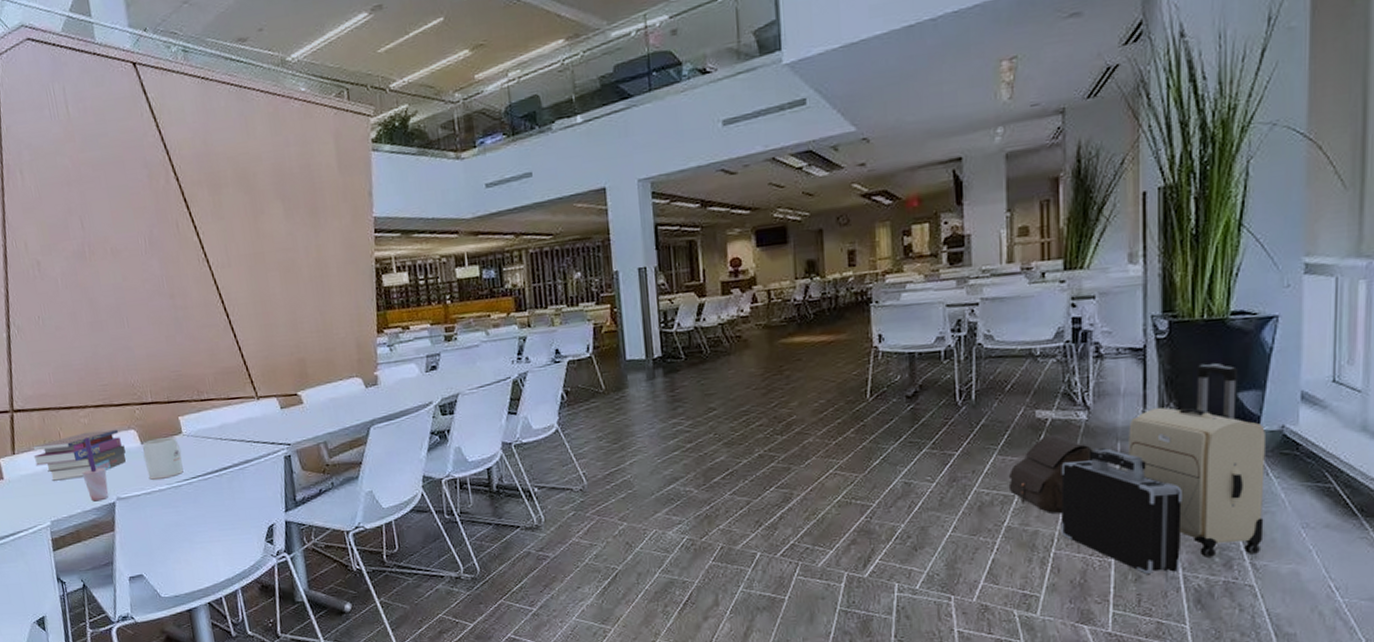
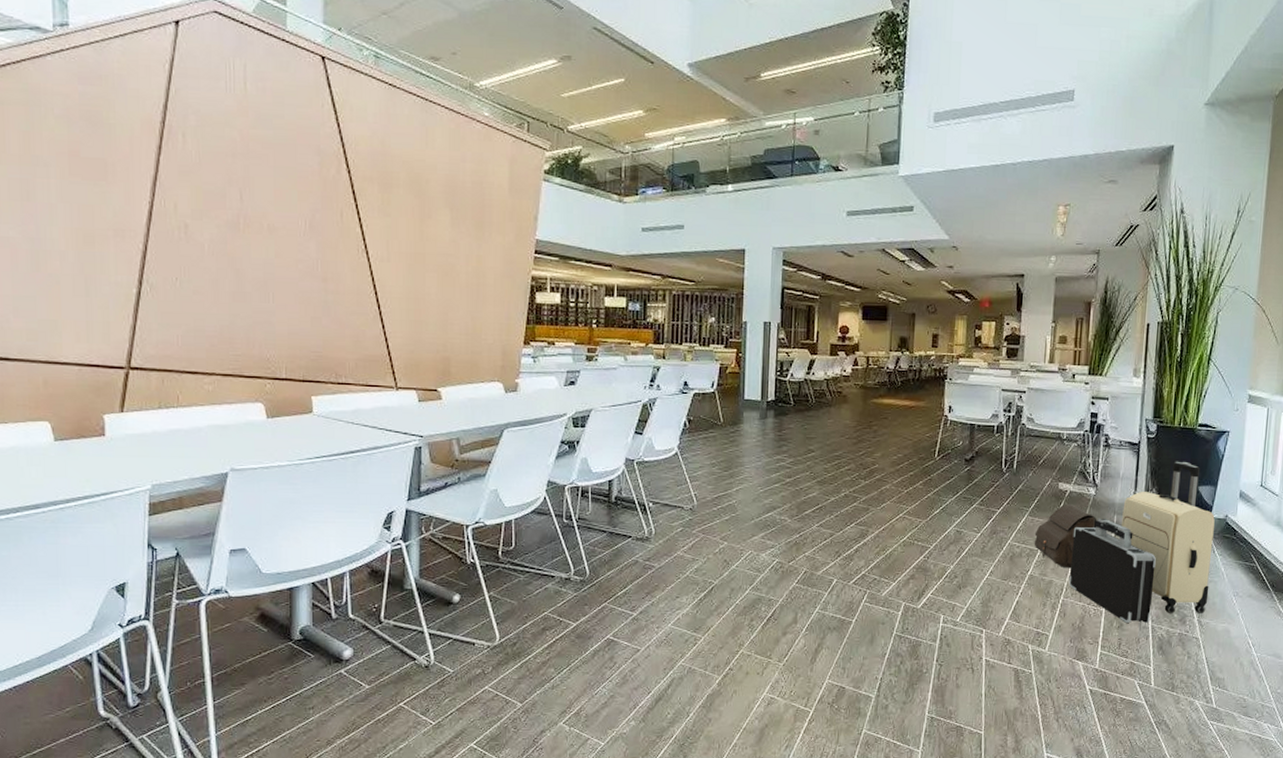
books: present [33,429,127,481] -> none [144,399,248,445]
beverage cup: present [82,437,109,502] -> none [196,405,224,470]
mug: present [142,437,184,480] -> none [267,415,309,455]

